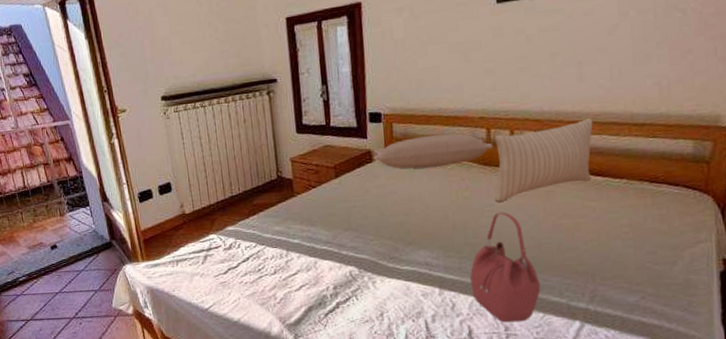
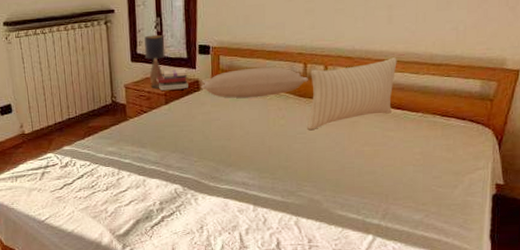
table lamp: none [310,103,334,161] -> present [144,34,166,89]
books: none [324,139,360,163] -> present [156,69,188,91]
handbag: present [470,212,541,323] -> none [281,139,342,236]

